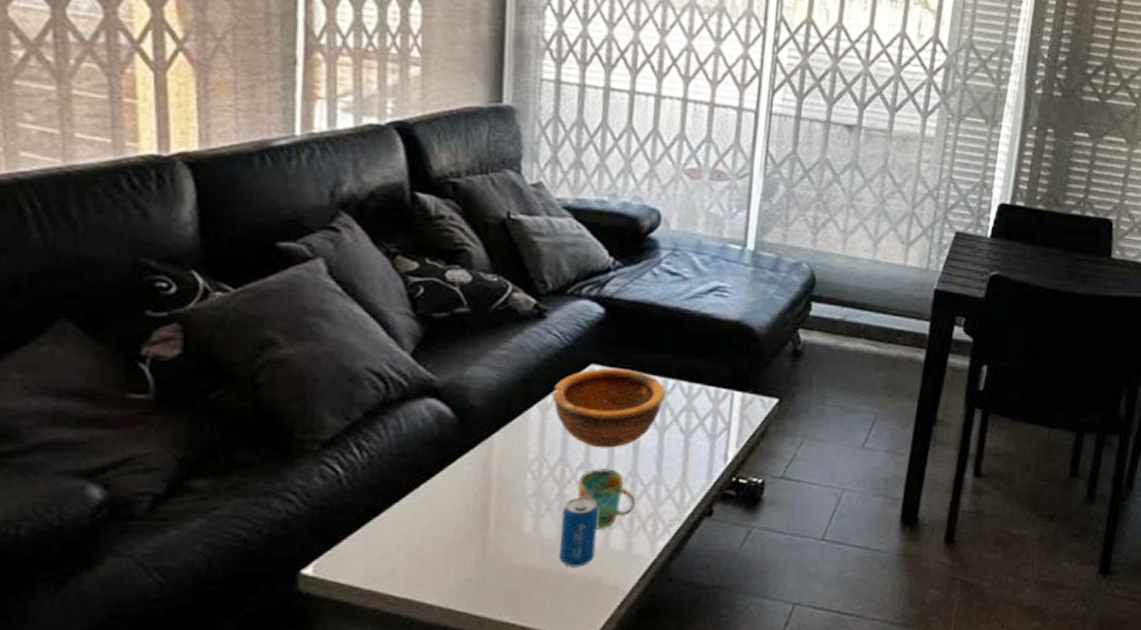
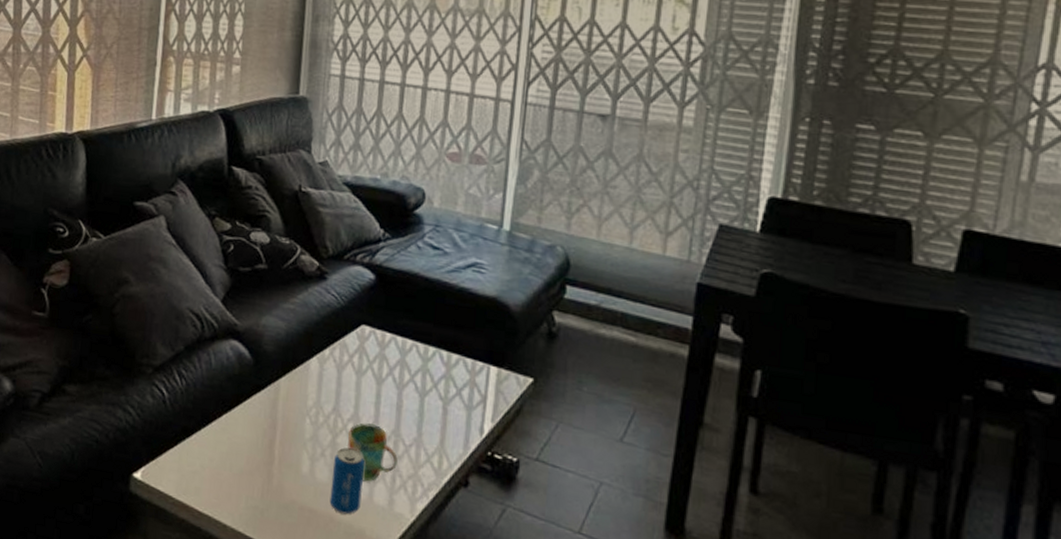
bowl: present [552,367,666,448] -> none [329,329,427,406]

